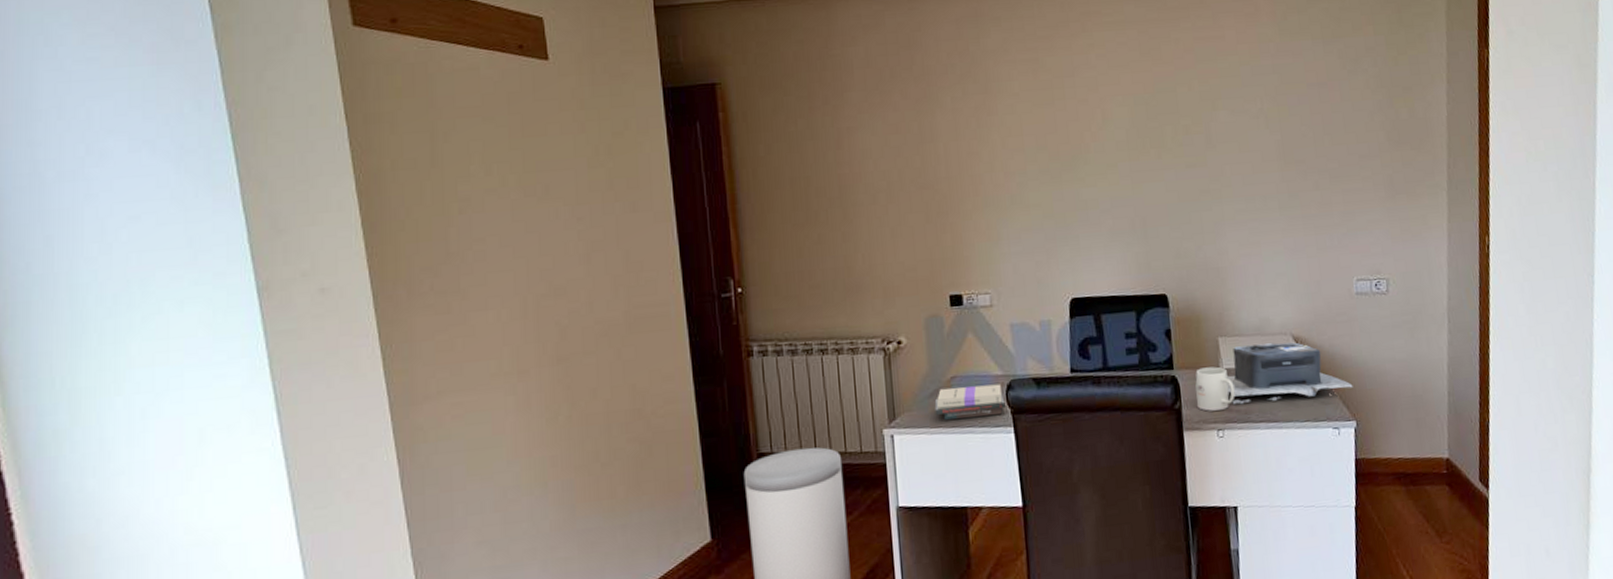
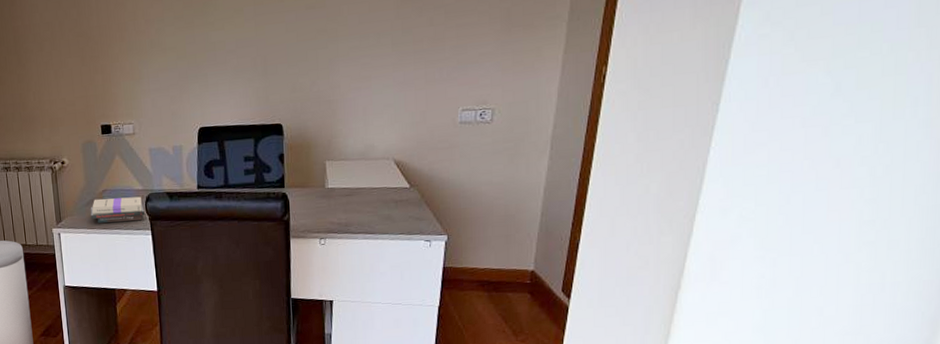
mug: present [1195,366,1235,412] -> none [302,186,338,223]
printer: present [1227,342,1353,405] -> none [331,166,448,218]

